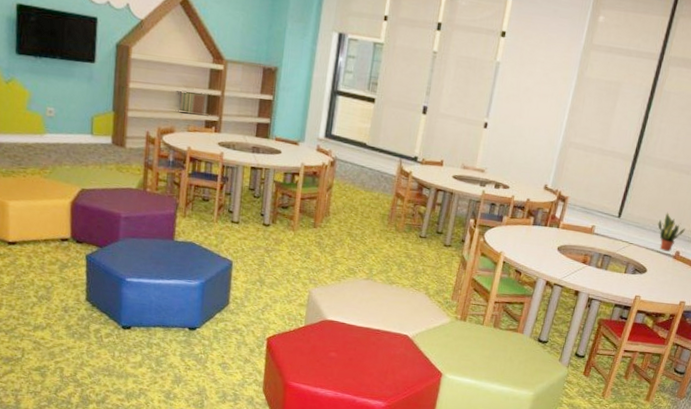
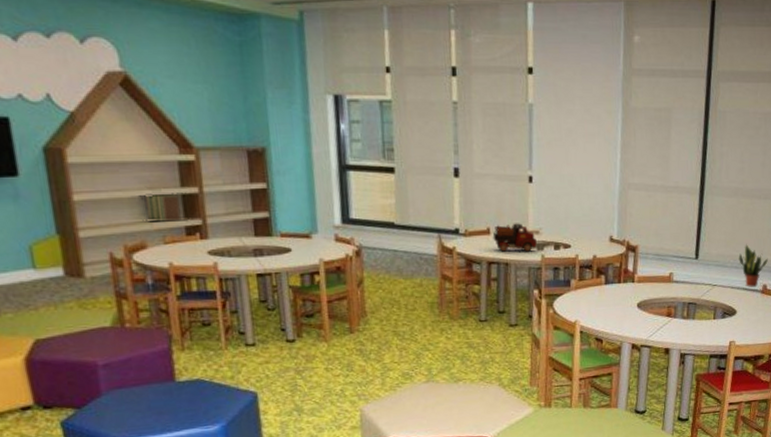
toy truck: none [444,159,481,186] -> present [492,223,537,252]

